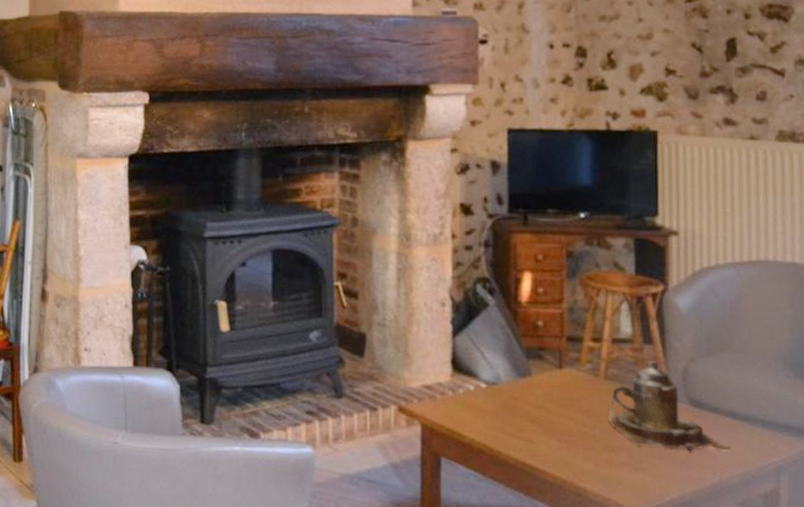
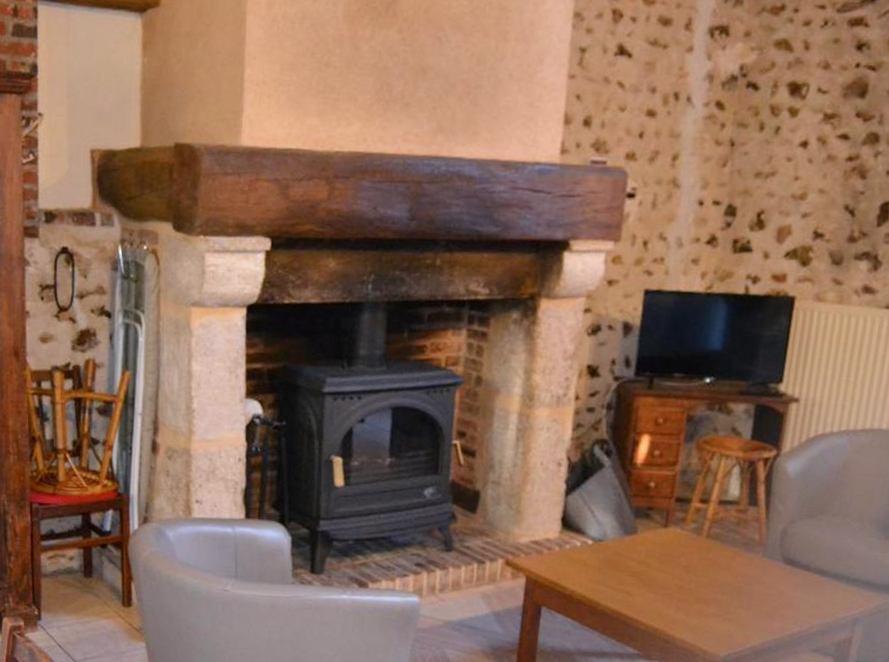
teapot: present [607,360,732,452] -> none [704,521,815,605]

